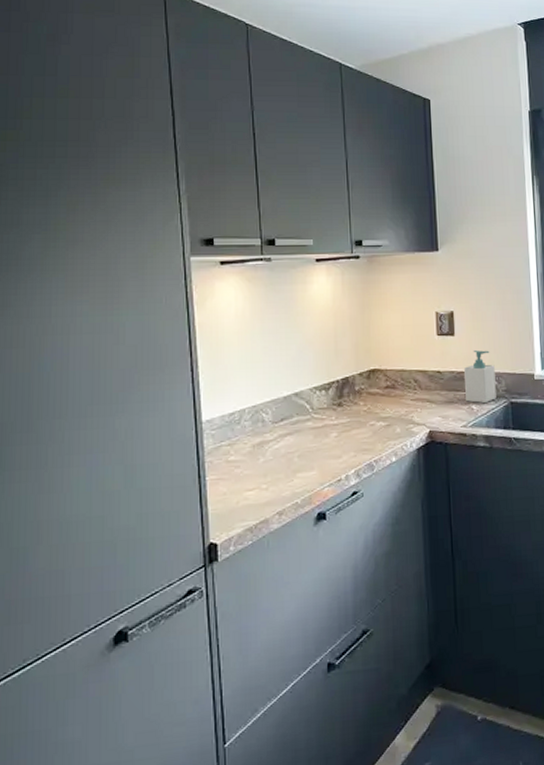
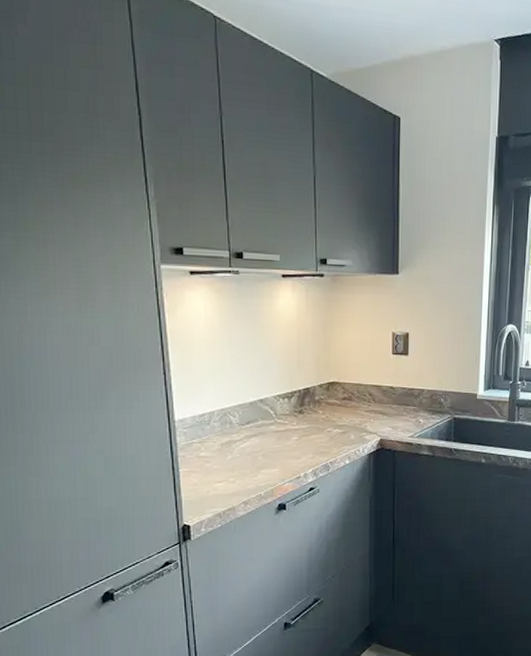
soap bottle: present [464,349,496,403] -> none [414,369,442,417]

